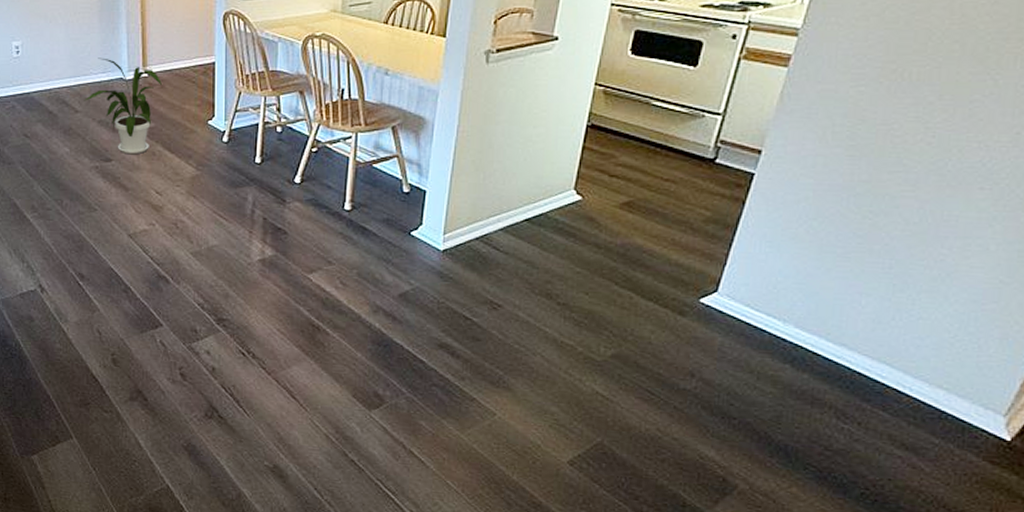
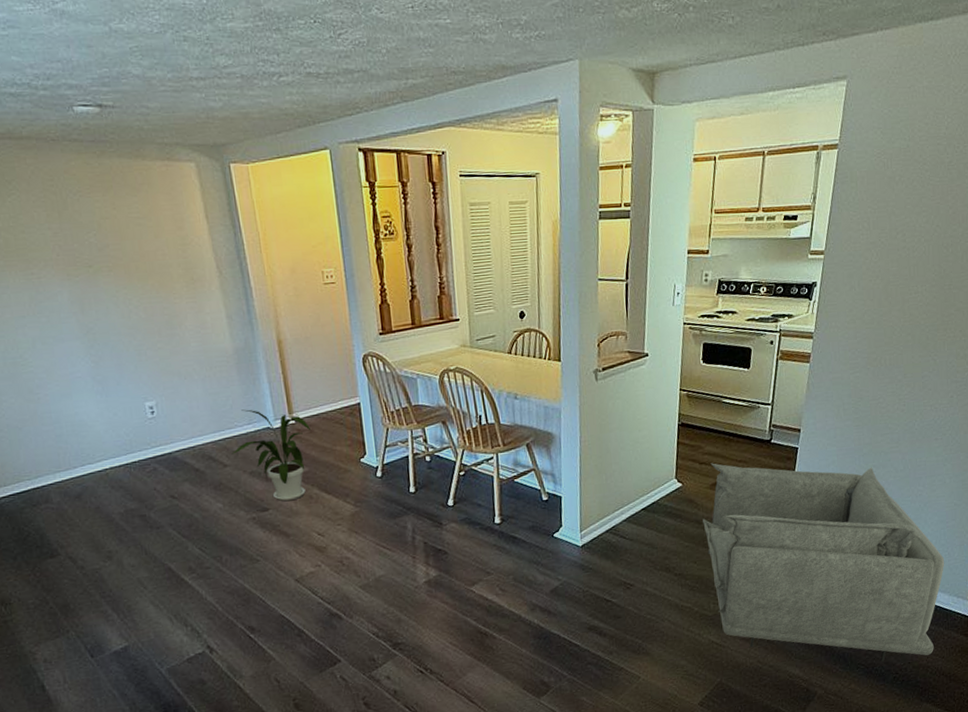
armchair: none [604,177,971,476] -> present [703,463,945,662]

